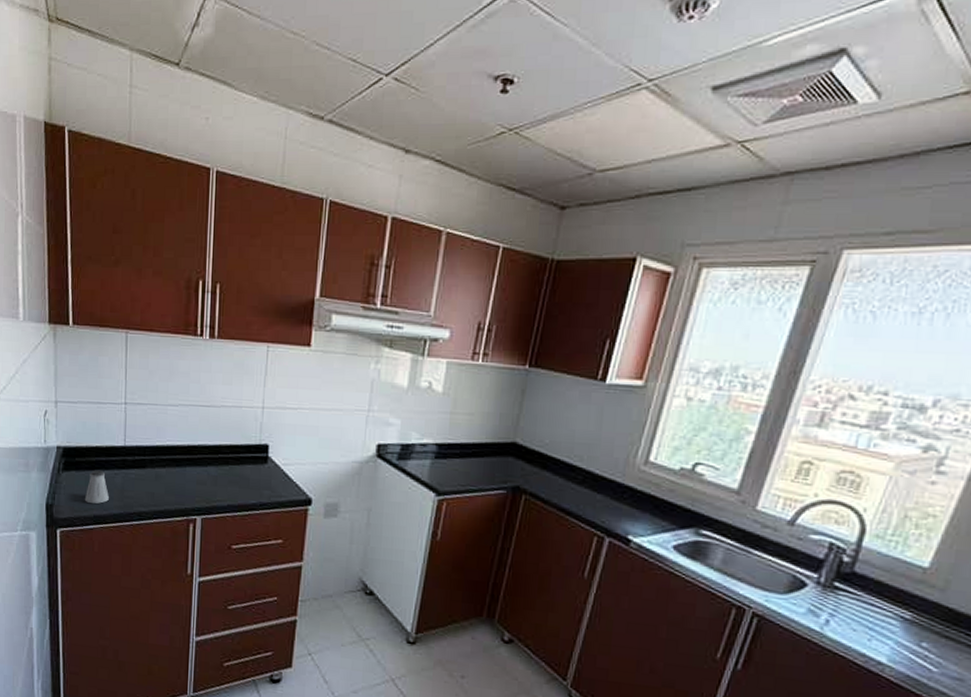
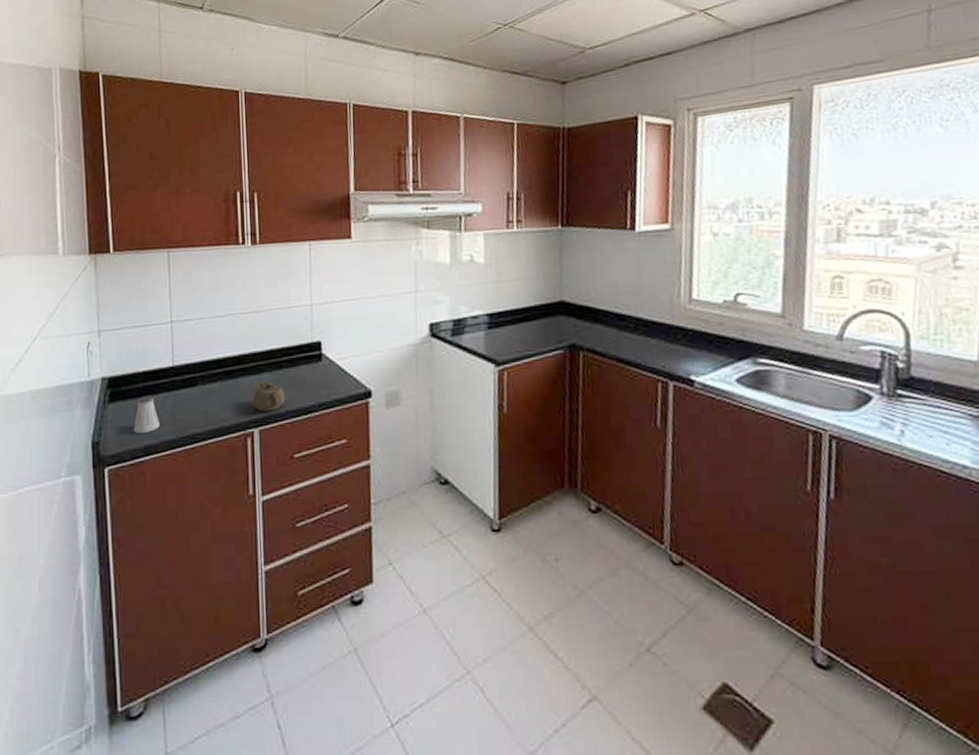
teapot: none [197,473,229,503] -> present [252,381,286,412]

